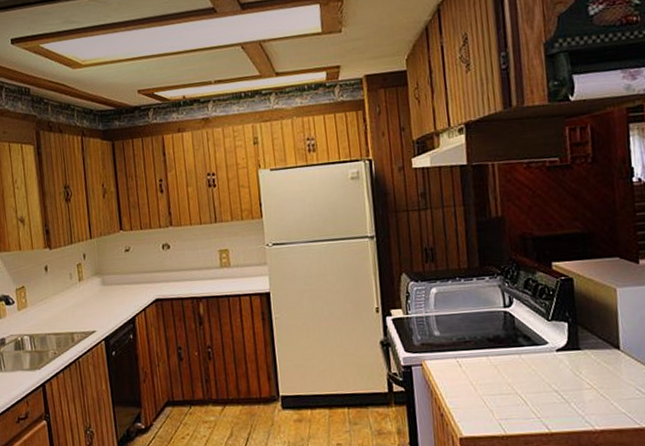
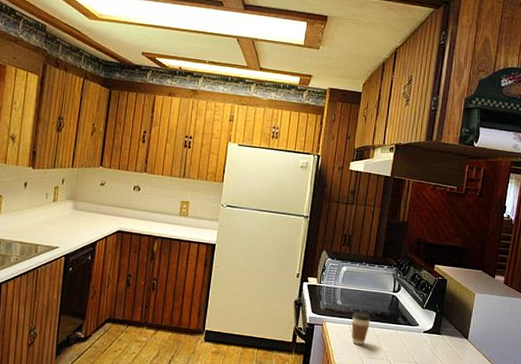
coffee cup: none [456,339,483,381] -> present [351,311,371,345]

